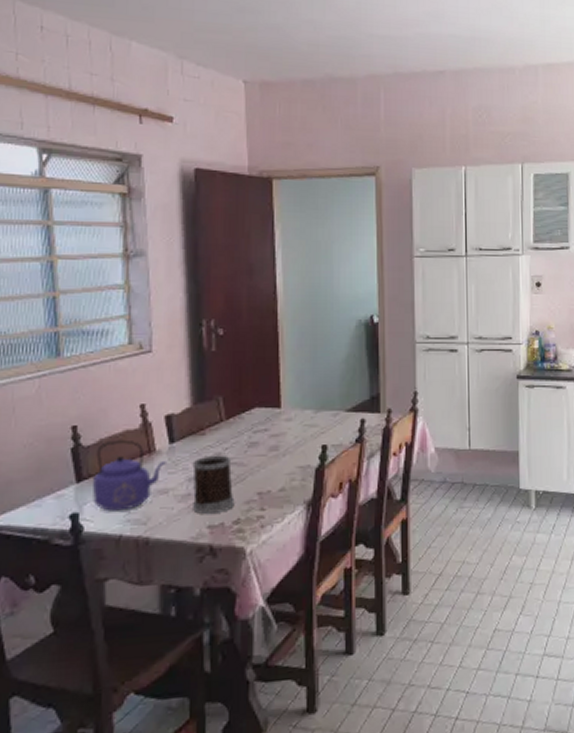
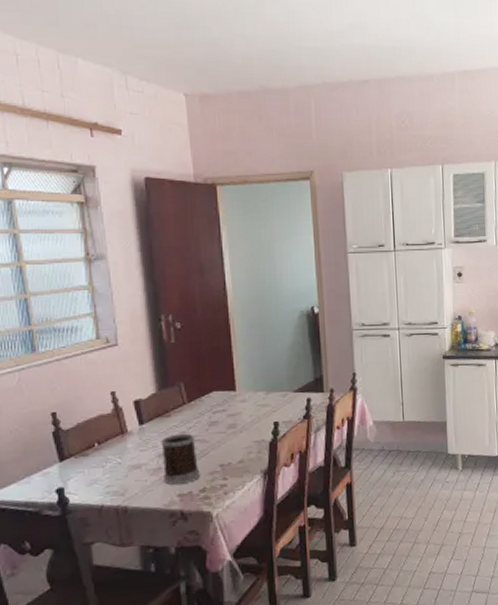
kettle: present [92,439,166,512] -> none [73,423,138,485]

